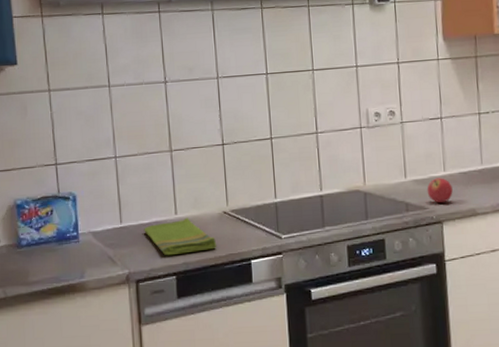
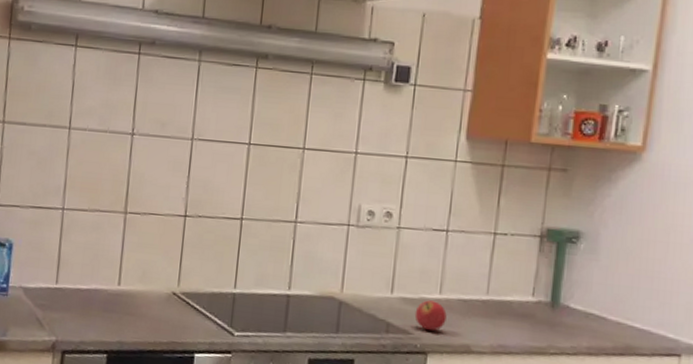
dish towel: present [144,217,217,256] -> none [80,291,159,333]

